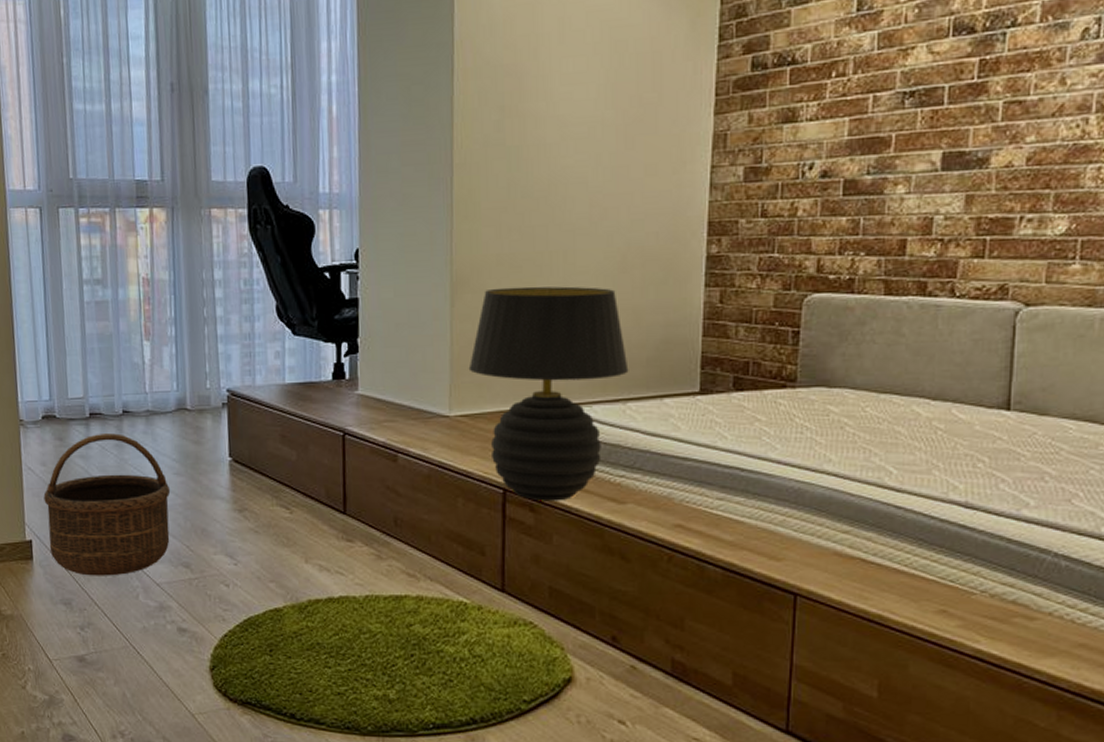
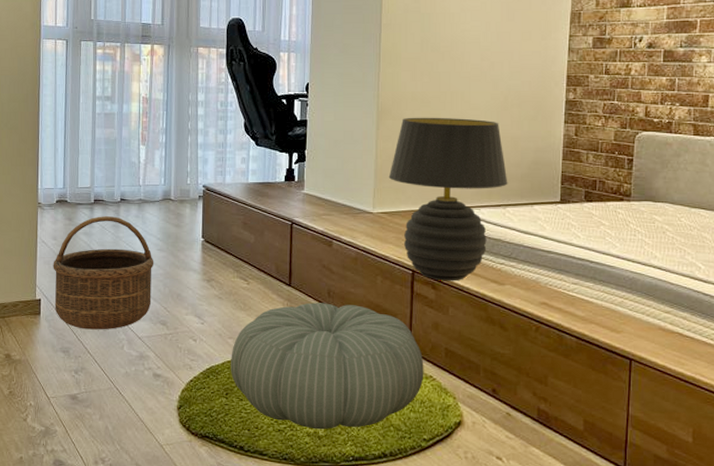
pouf: none [273,534,522,692] -> present [231,302,424,430]

